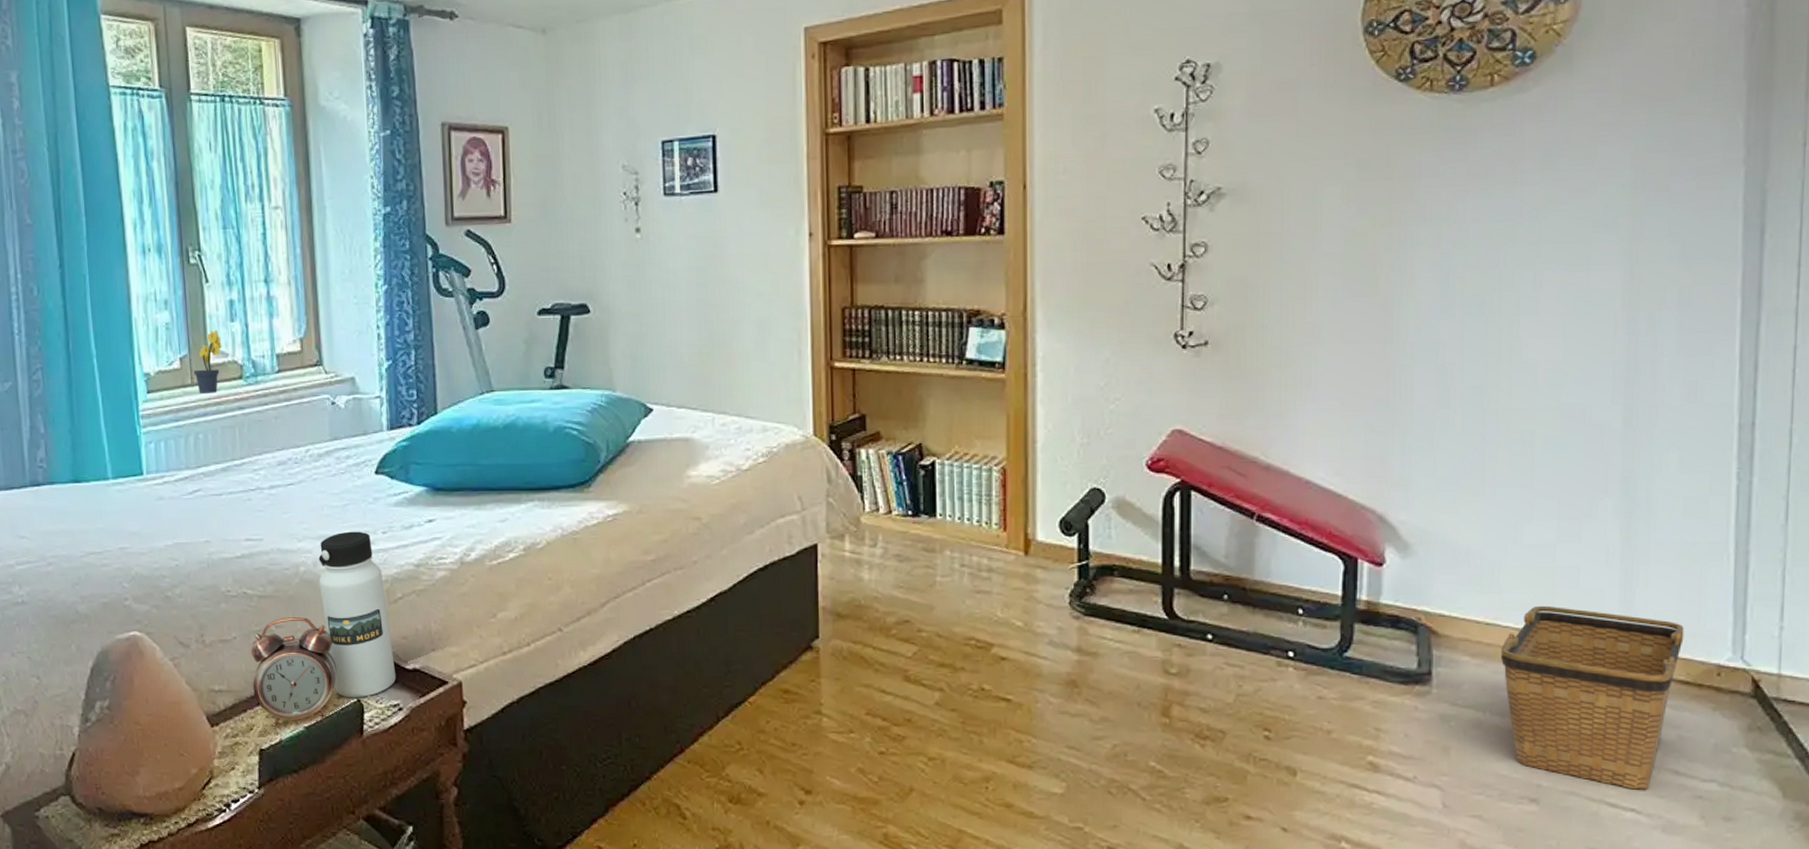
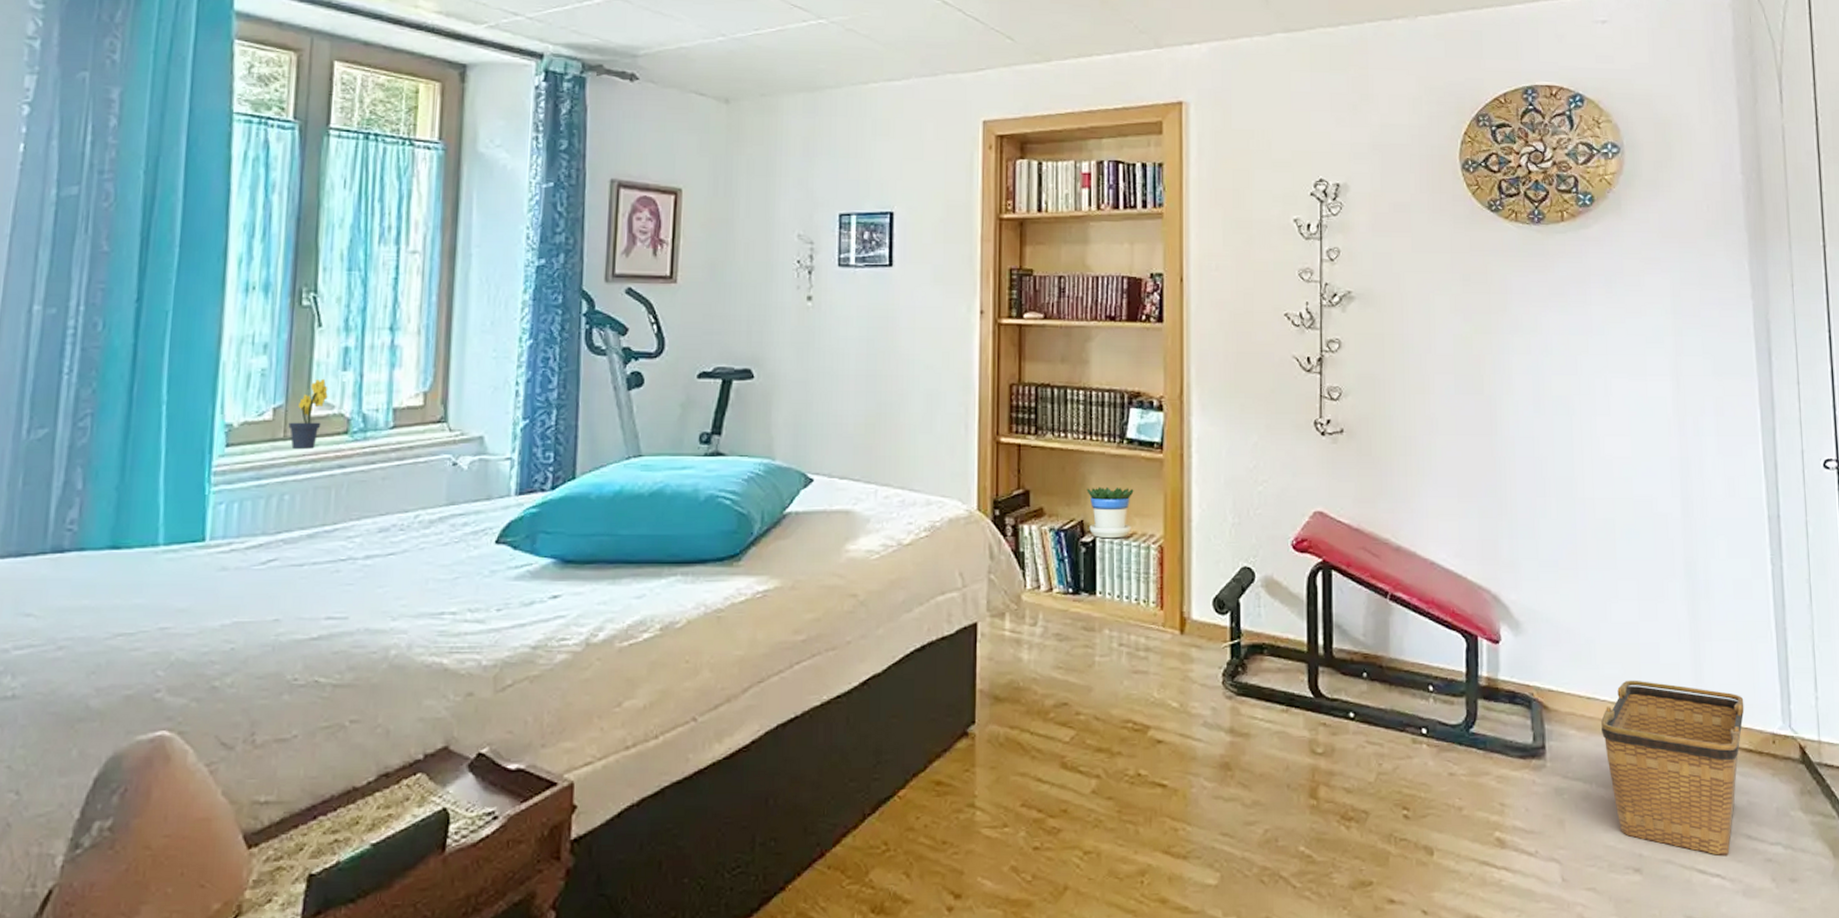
alarm clock: present [250,617,337,728] -> none [310,710,422,847]
water bottle: present [318,531,397,698] -> none [411,608,495,806]
flowerpot: none [924,409,974,462] -> present [1087,486,1134,539]

